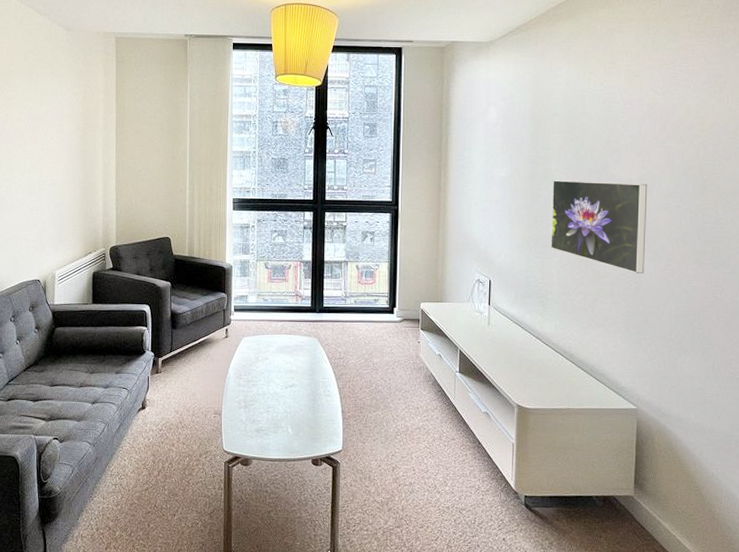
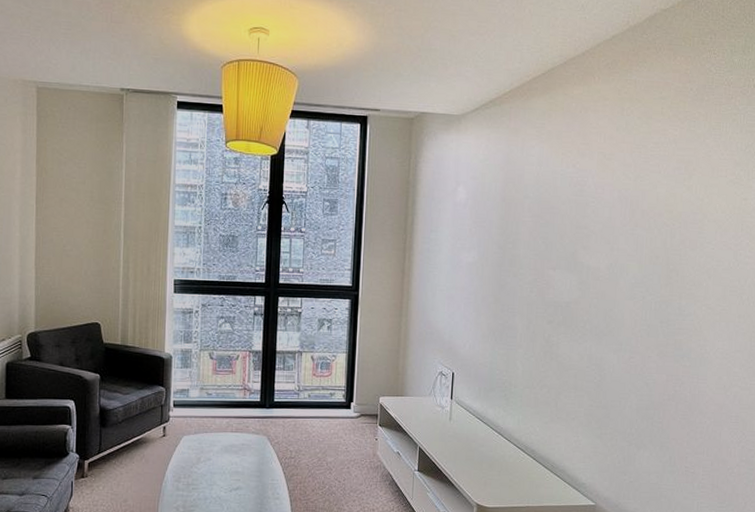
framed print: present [551,180,648,274] -> none [516,267,615,367]

